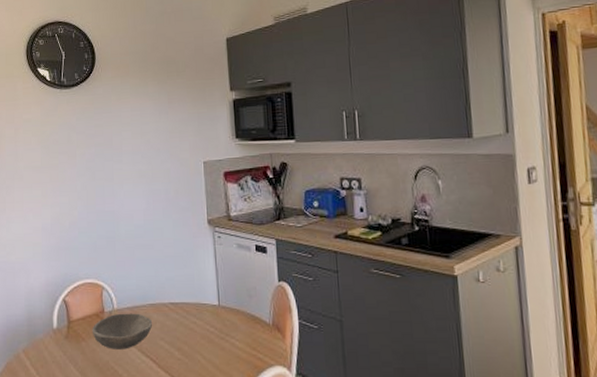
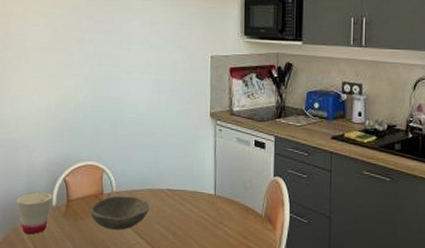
cup: none [17,314,53,360] -> present [16,192,53,235]

